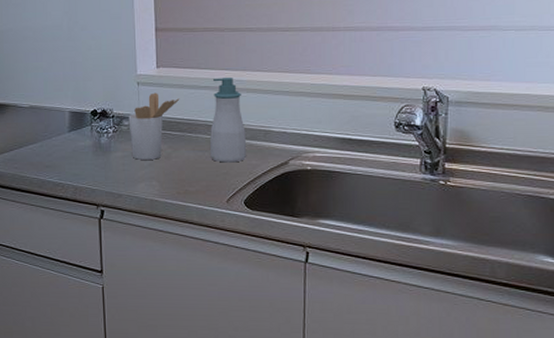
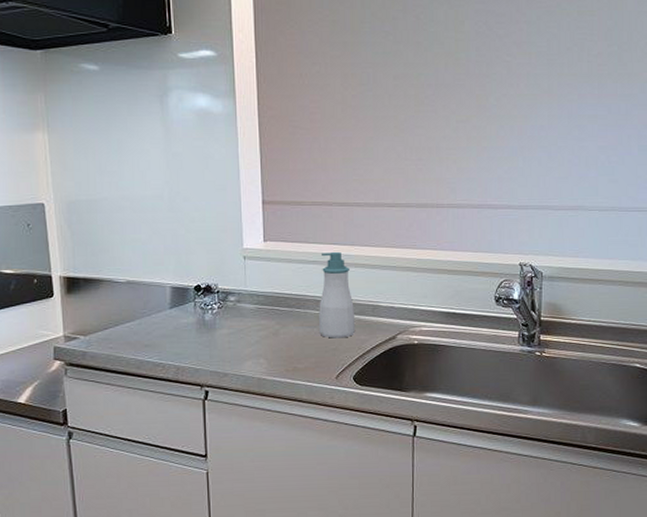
utensil holder: present [128,92,180,160] -> none [234,267,288,337]

